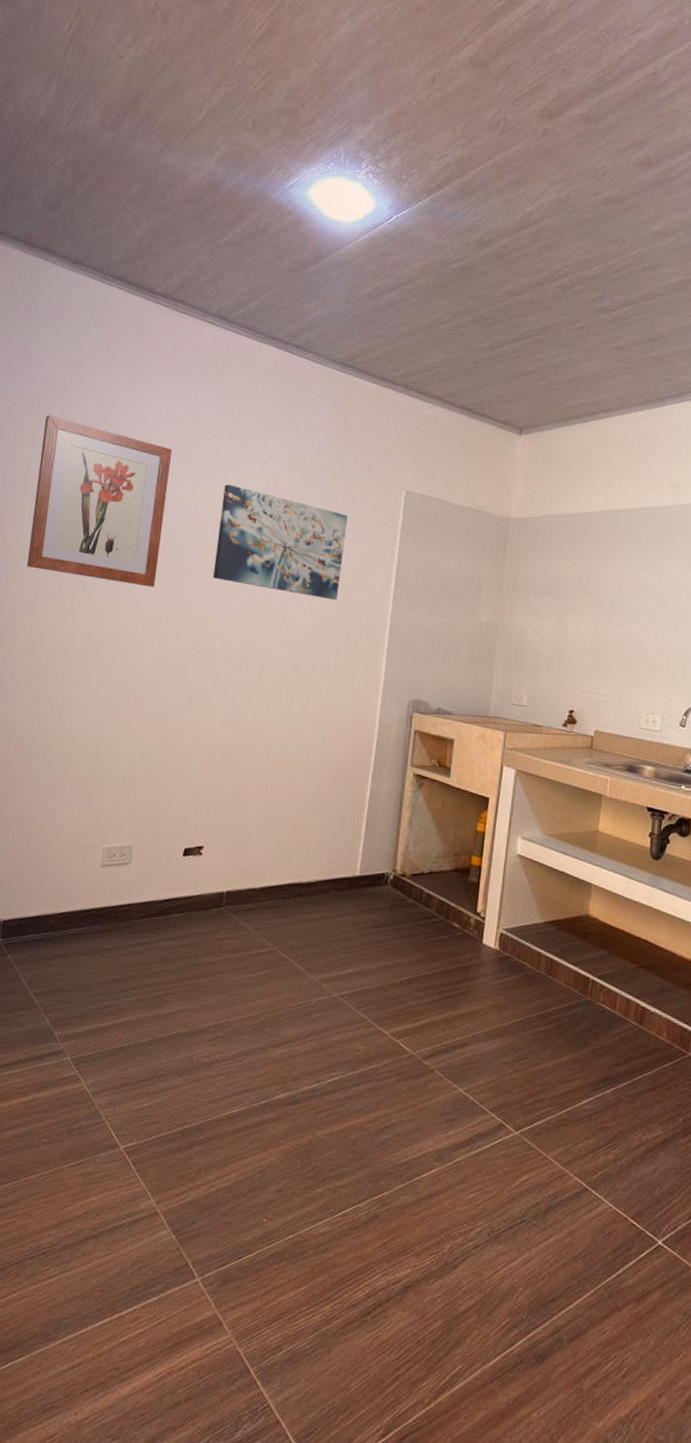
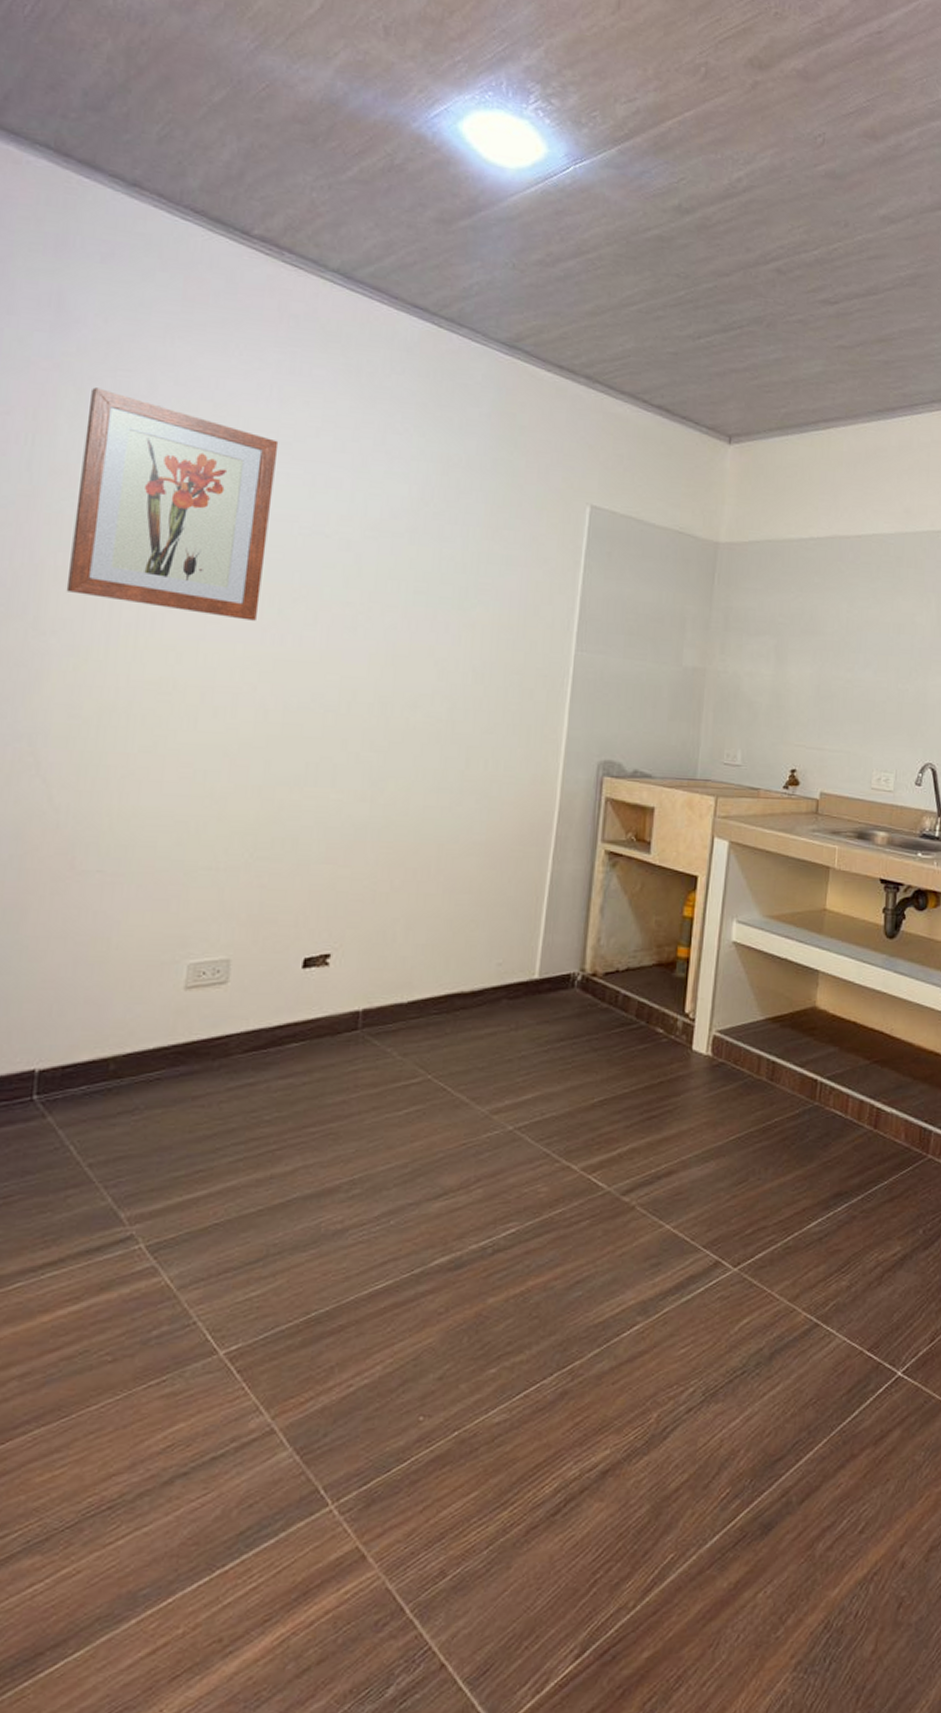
wall art: present [212,484,348,601] -> none [337,490,517,639]

